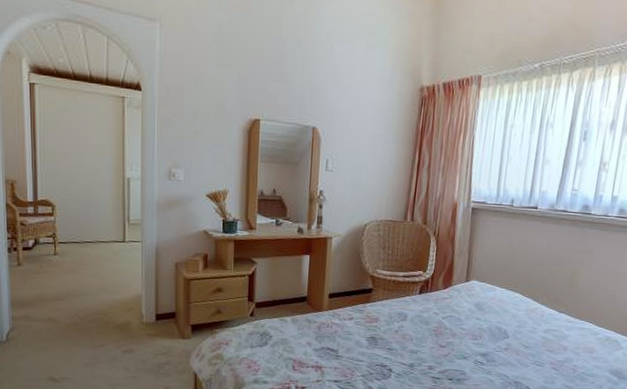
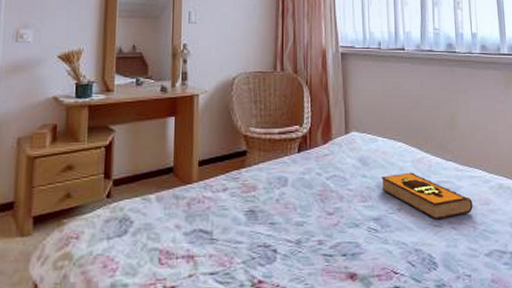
hardback book: none [492,319,577,361] -> present [381,172,473,220]

